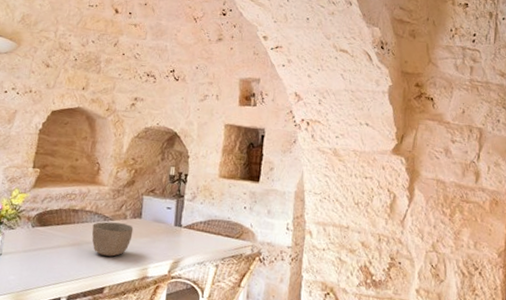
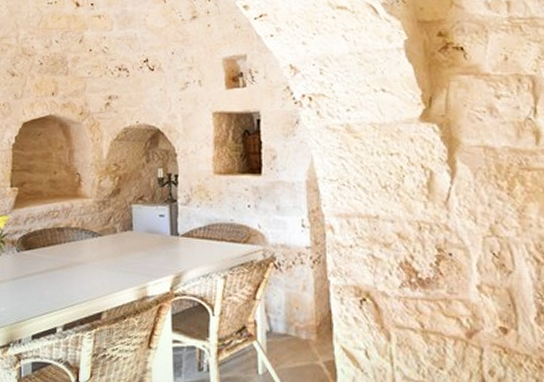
bowl: present [91,221,134,257] -> none [80,238,126,277]

